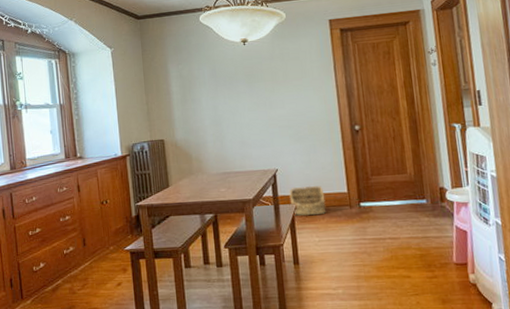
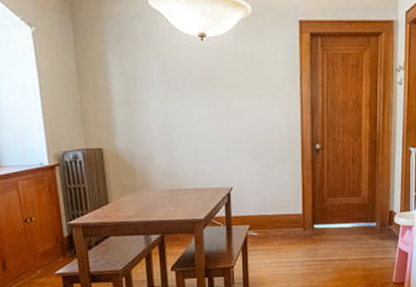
basket: present [289,185,327,216] -> none [243,206,280,237]

